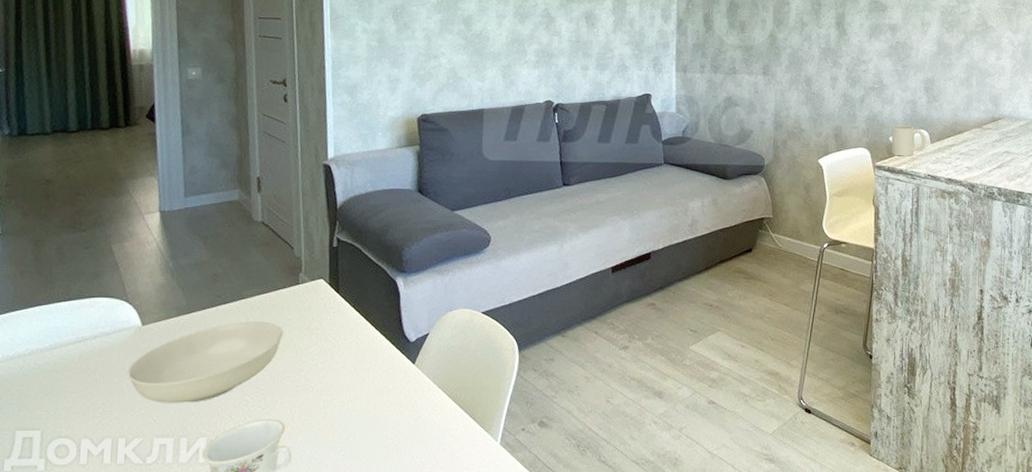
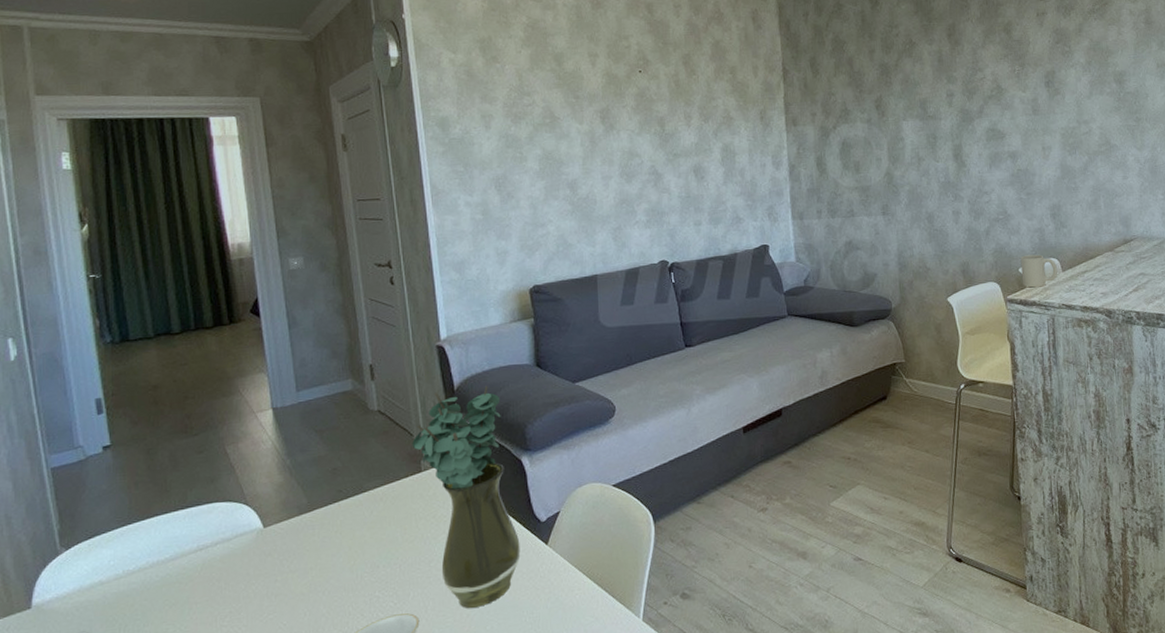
bowl: present [127,321,284,403] -> none [252,513,410,607]
vase: none [292,207,388,419] -> present [412,386,521,608]

